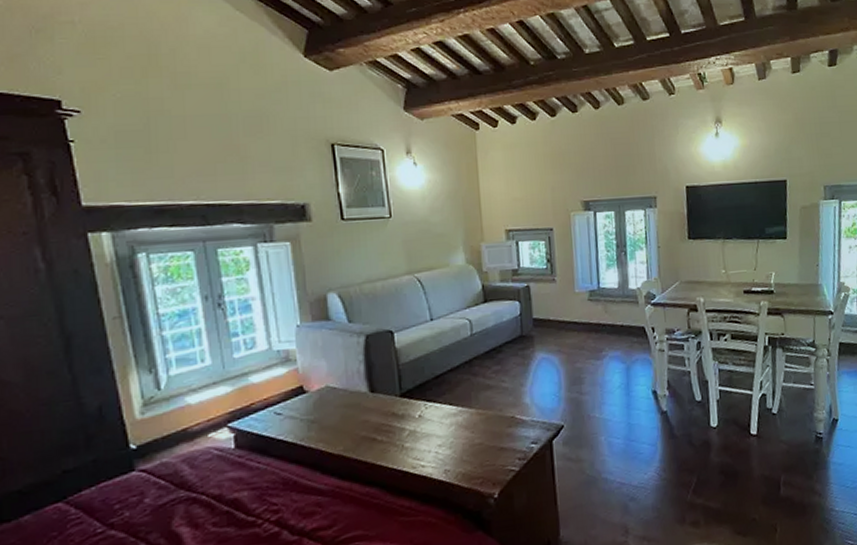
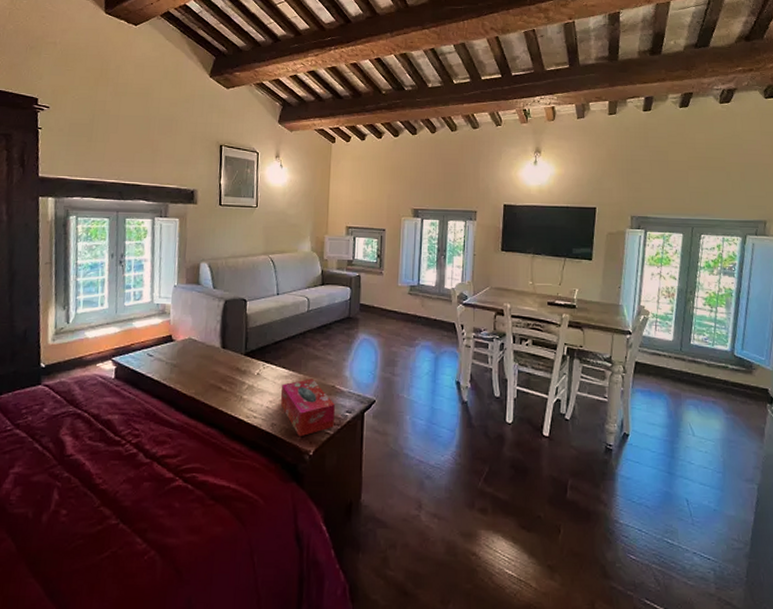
tissue box: none [451,412,519,480] -> present [281,379,335,437]

